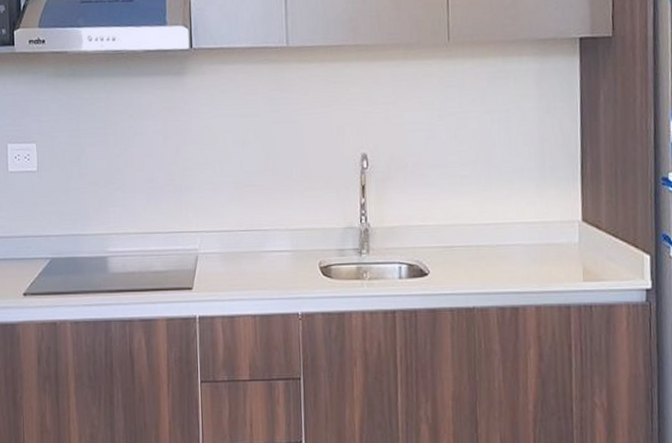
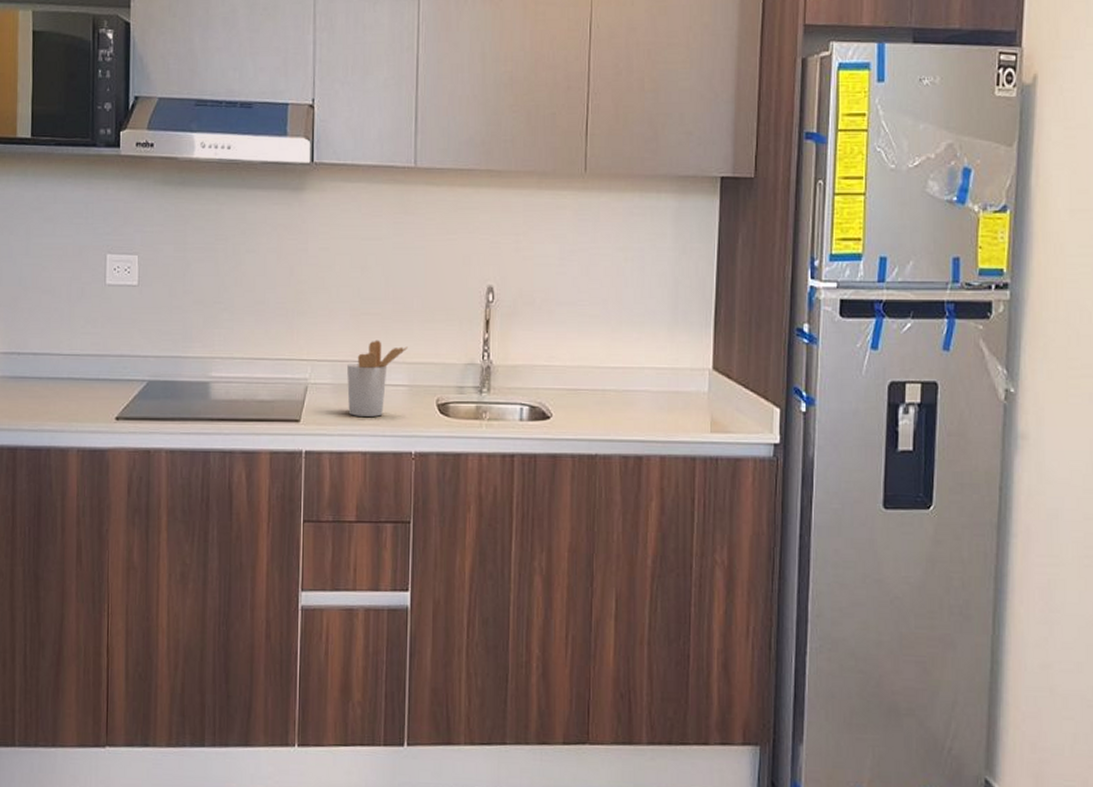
utensil holder: none [234,209,290,282] -> present [347,340,408,417]

